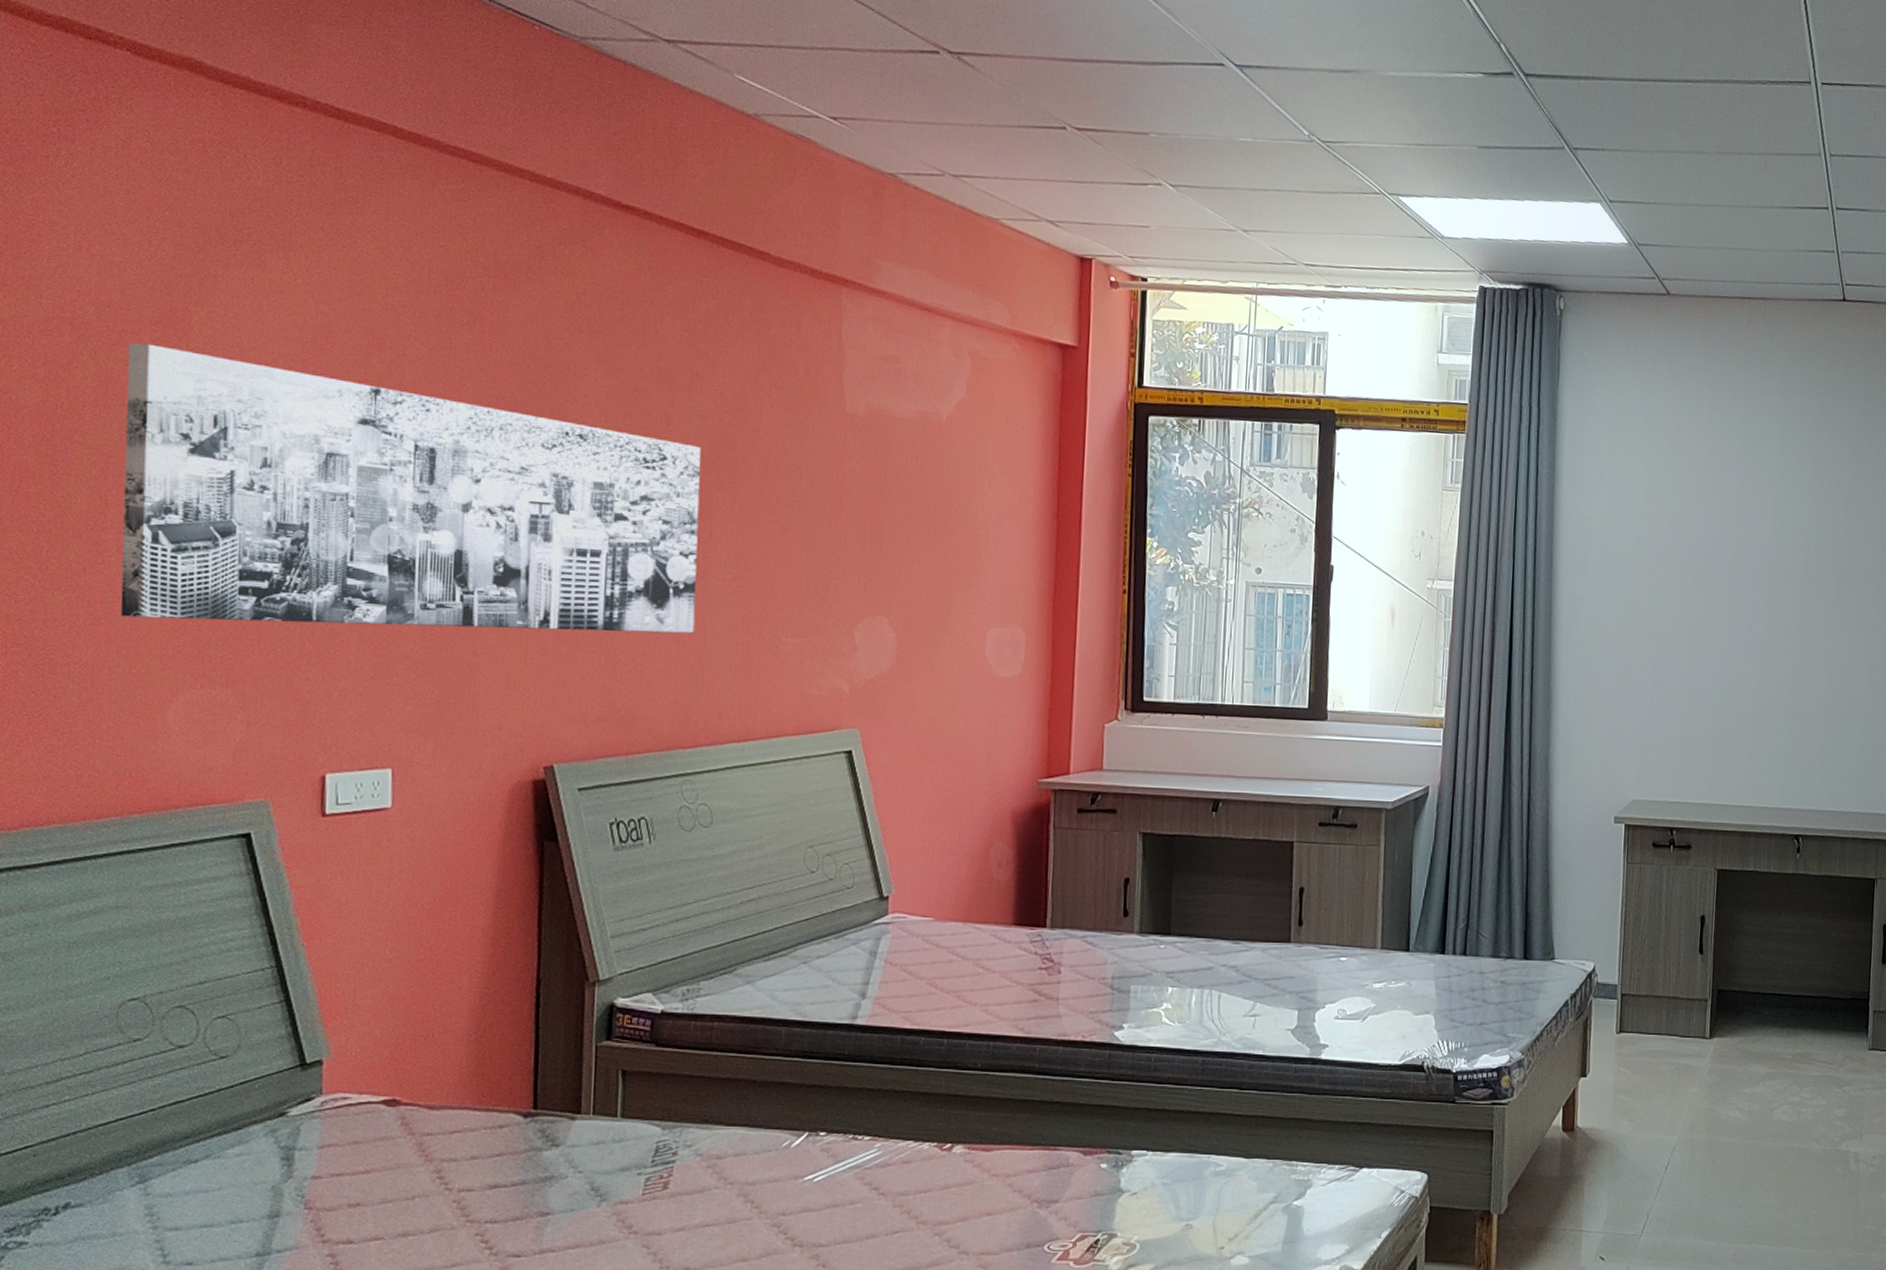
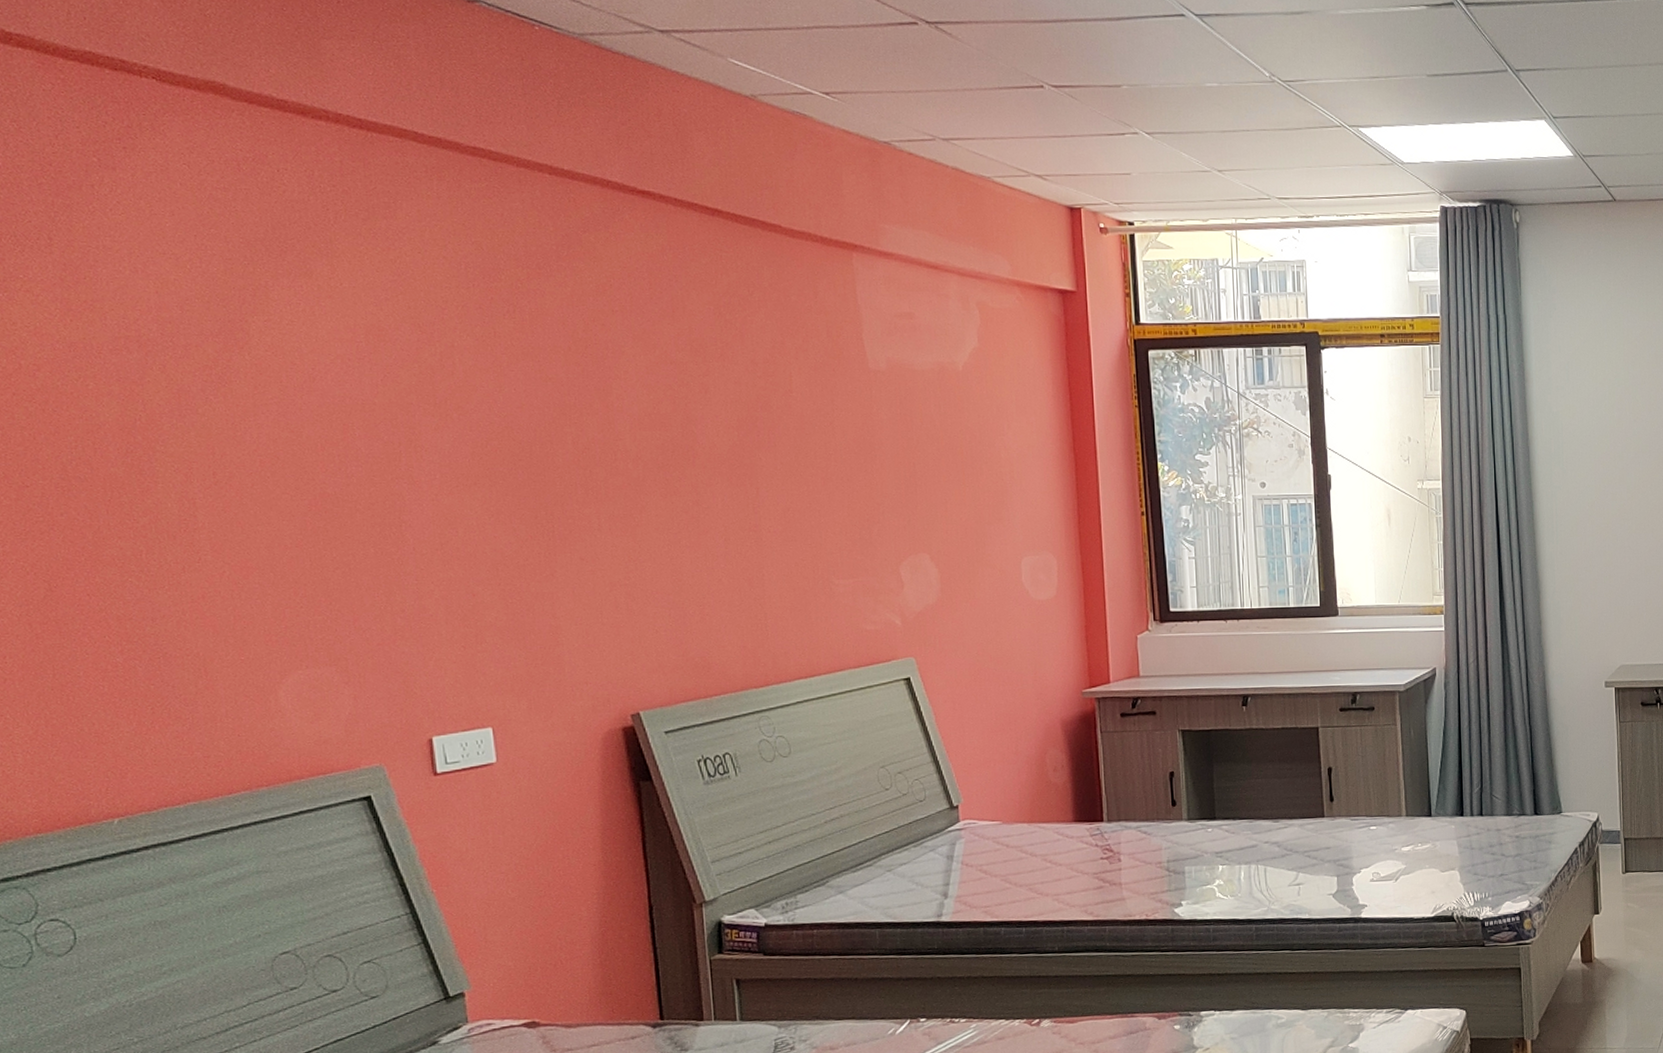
wall art: present [120,343,701,634] -> none [194,354,754,609]

